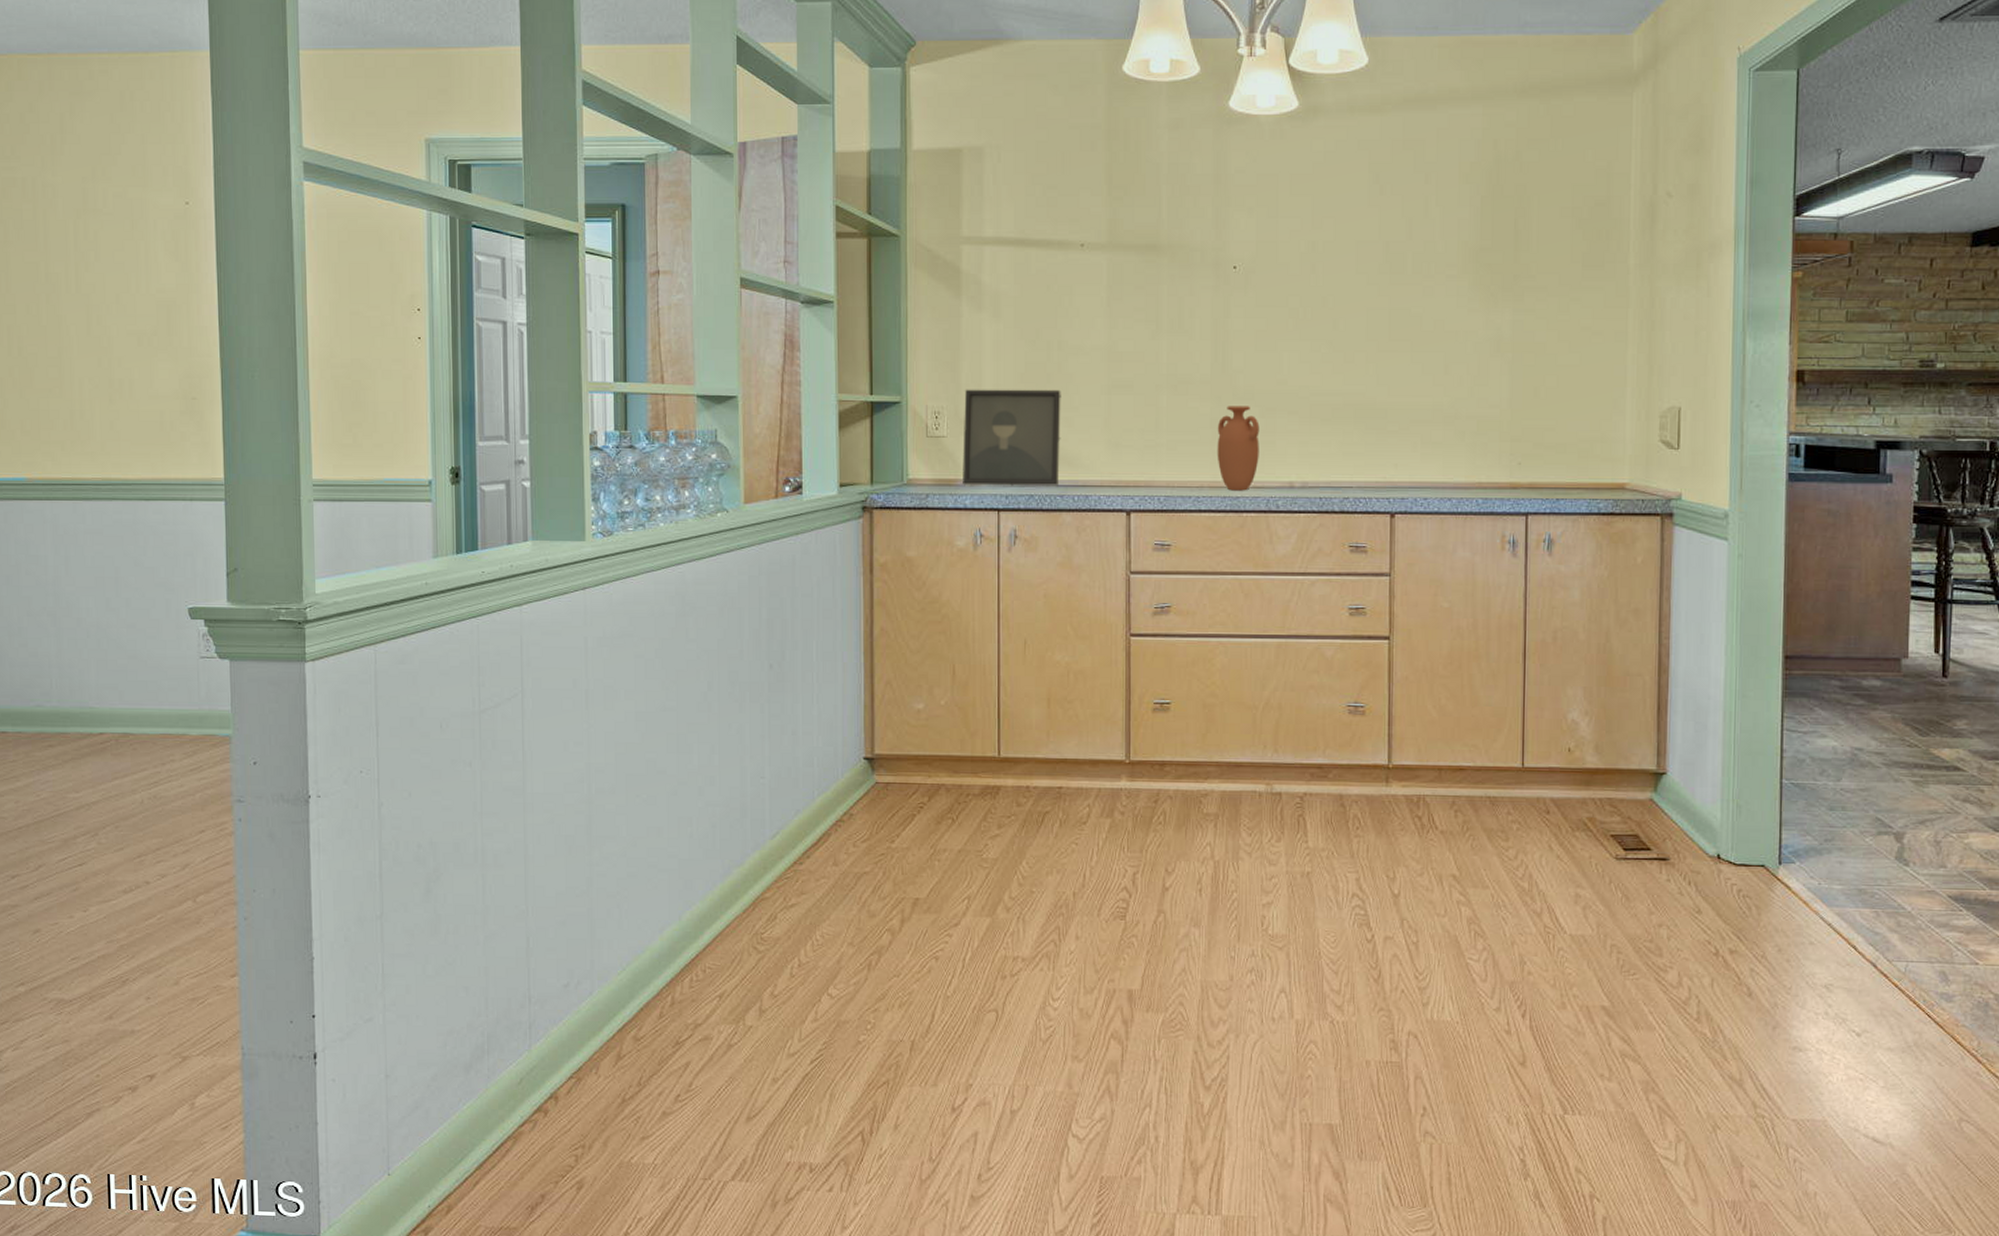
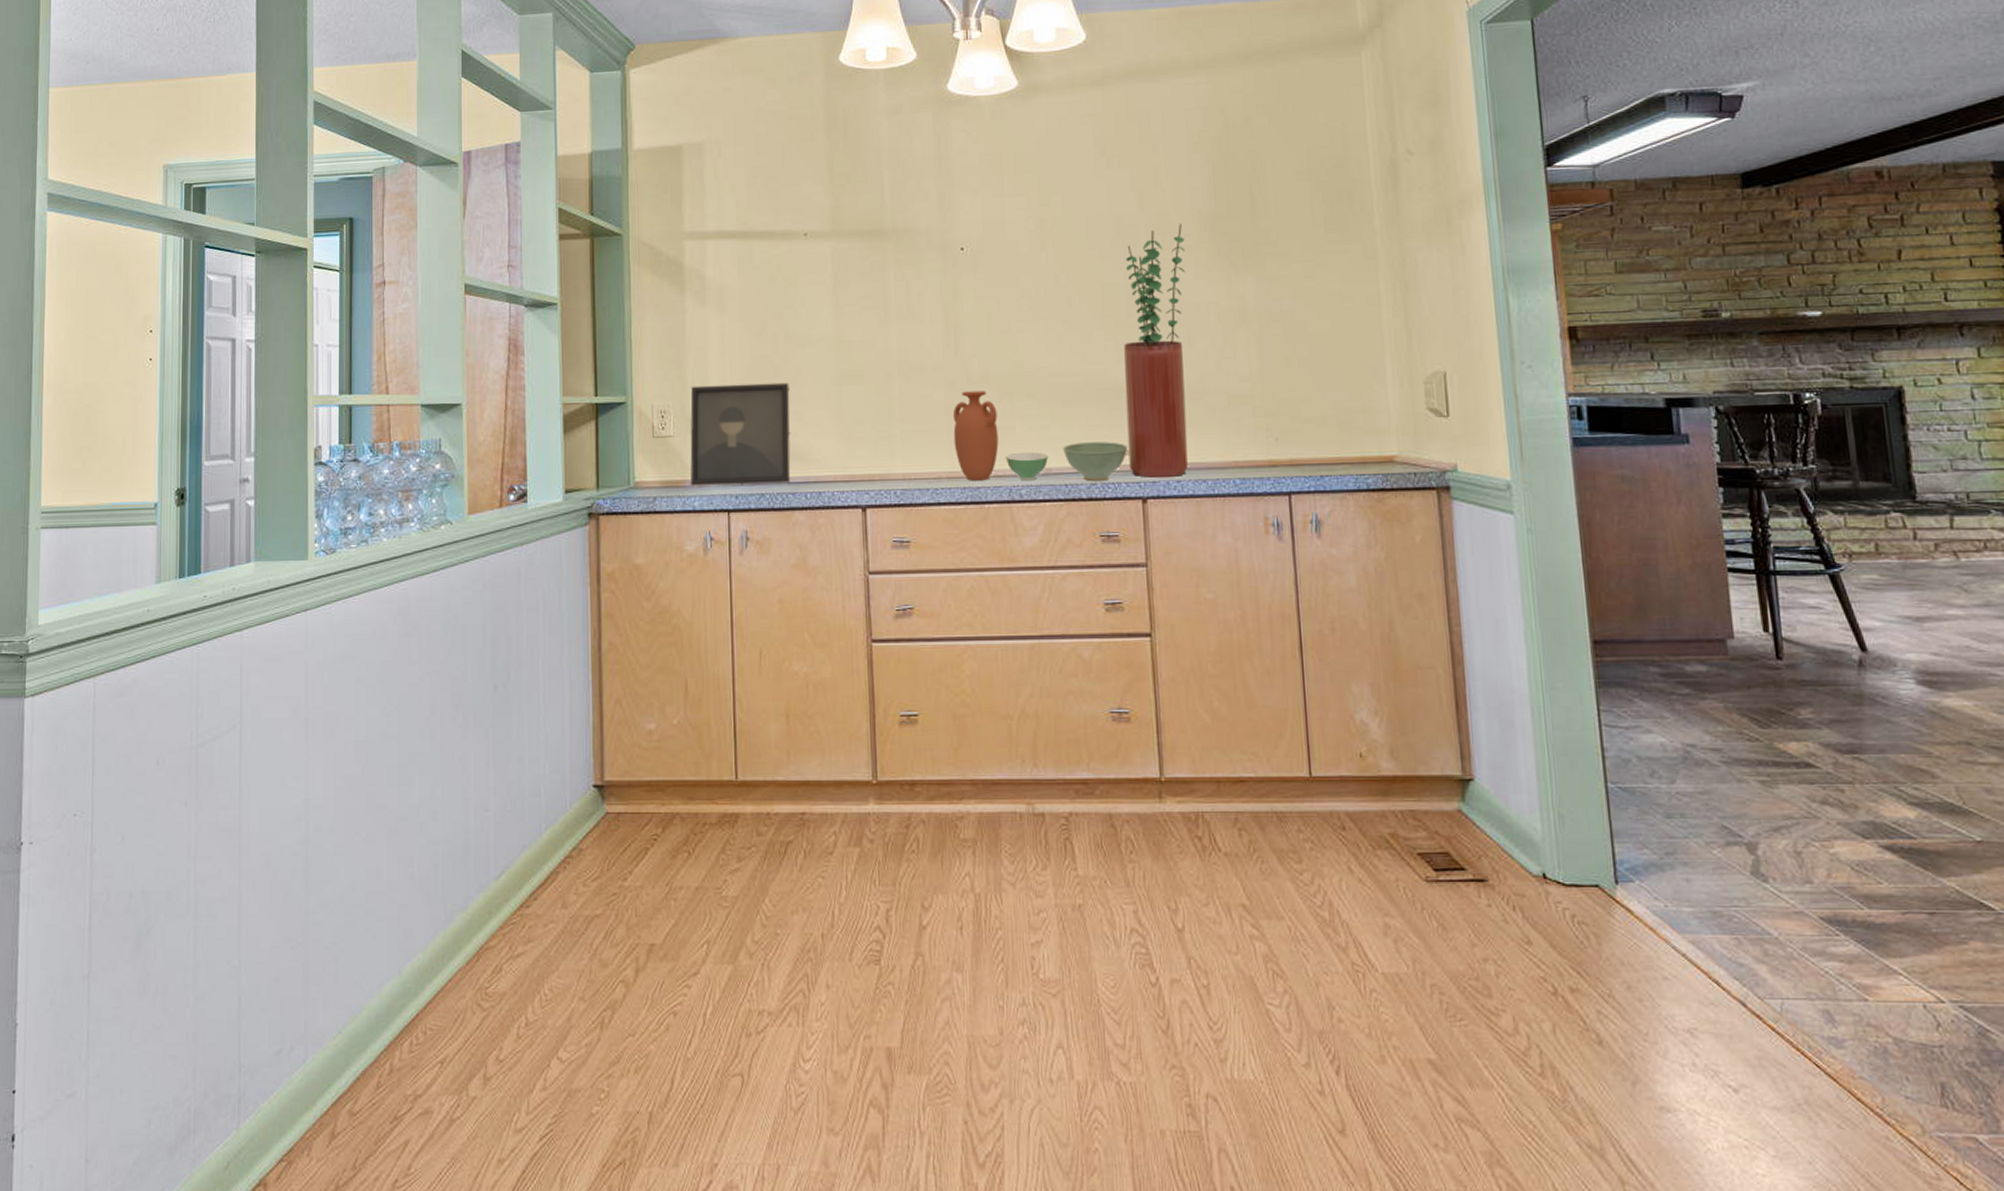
bowl: none [1265,465,1306,493] -> present [1005,452,1049,481]
bowl: none [1319,459,1381,496] -> present [1062,442,1128,482]
vase: none [1381,253,1448,494] -> present [1124,224,1188,478]

